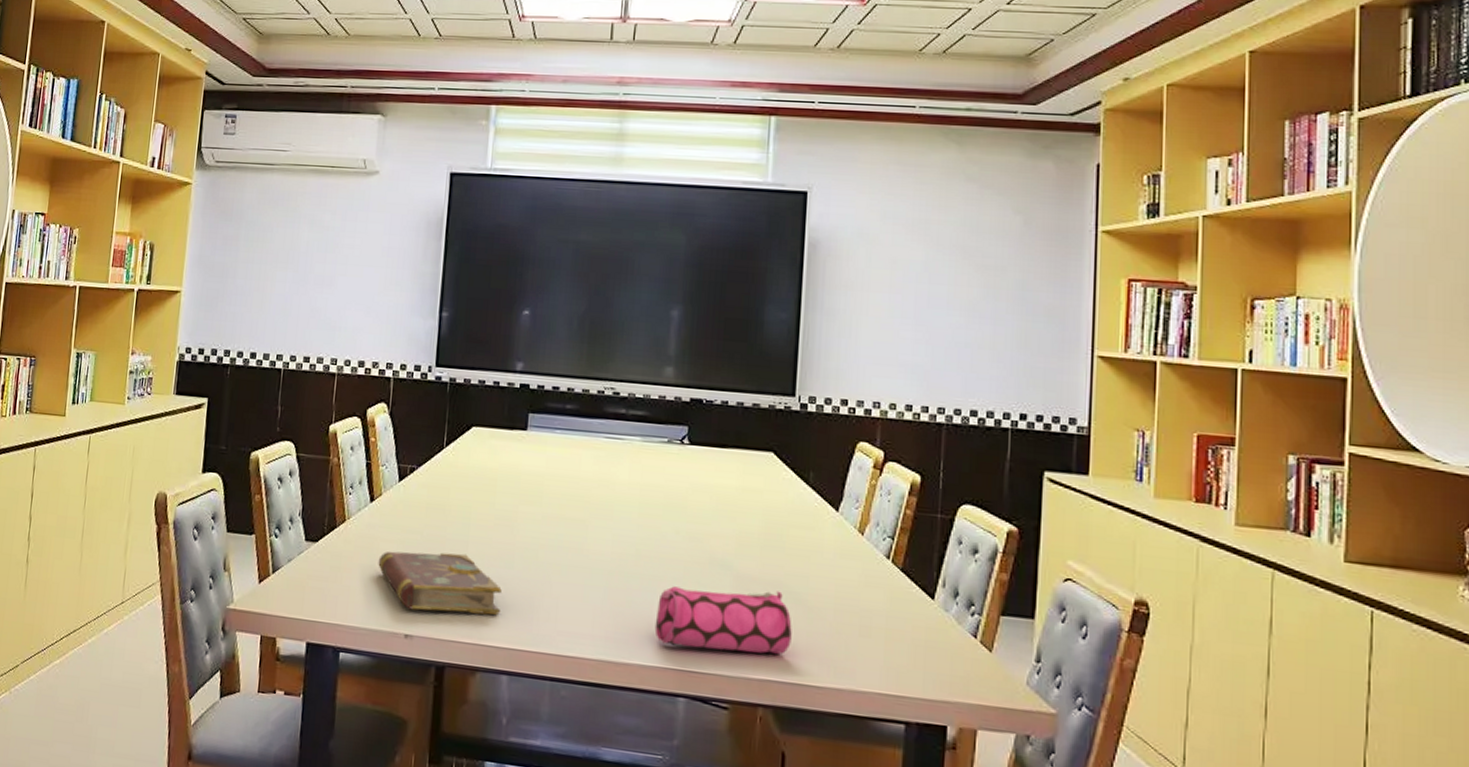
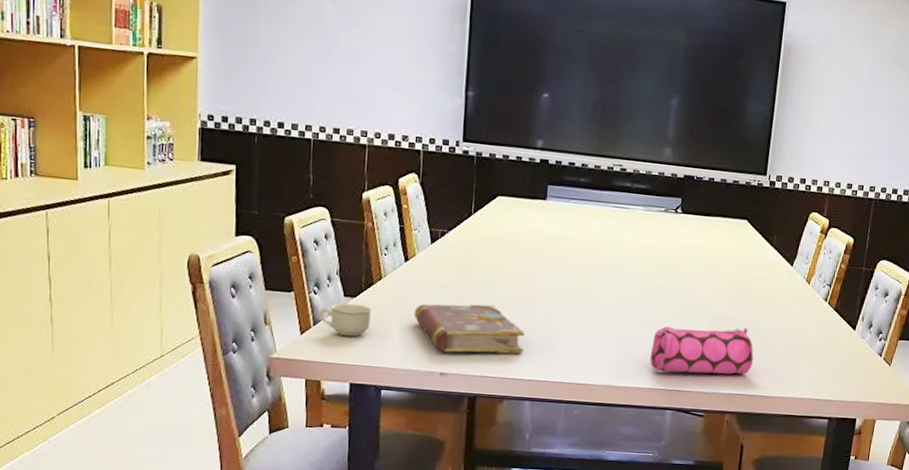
cup: none [278,548,334,588] -> present [318,303,372,337]

